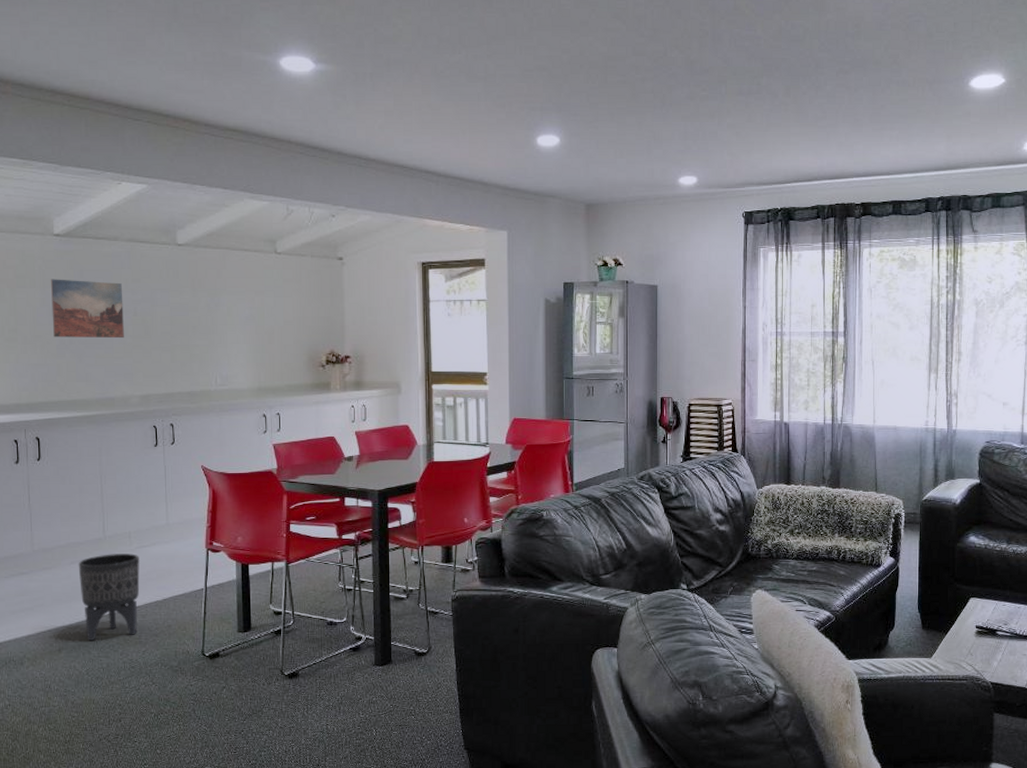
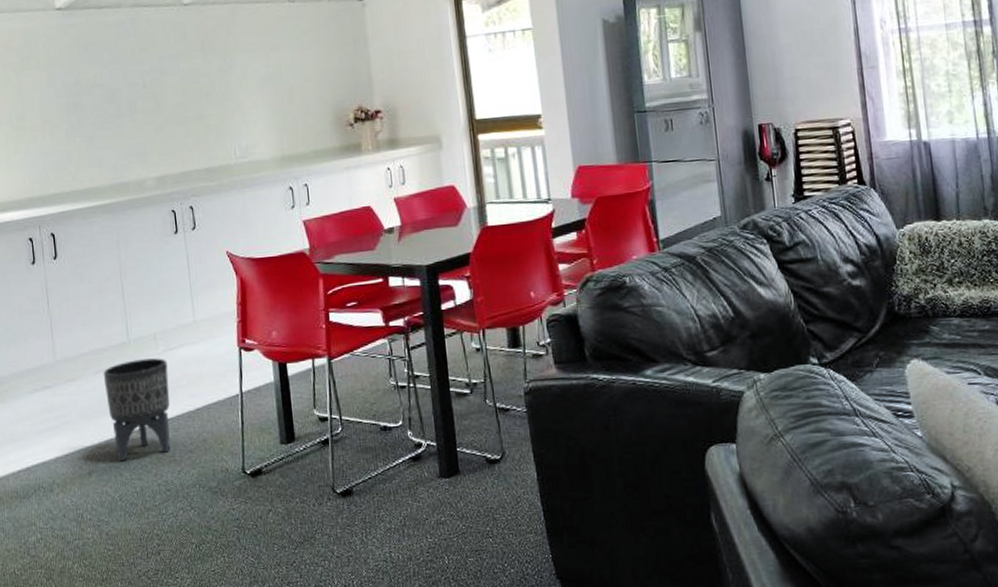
wall art: present [51,279,124,339] -> none [56,53,134,121]

